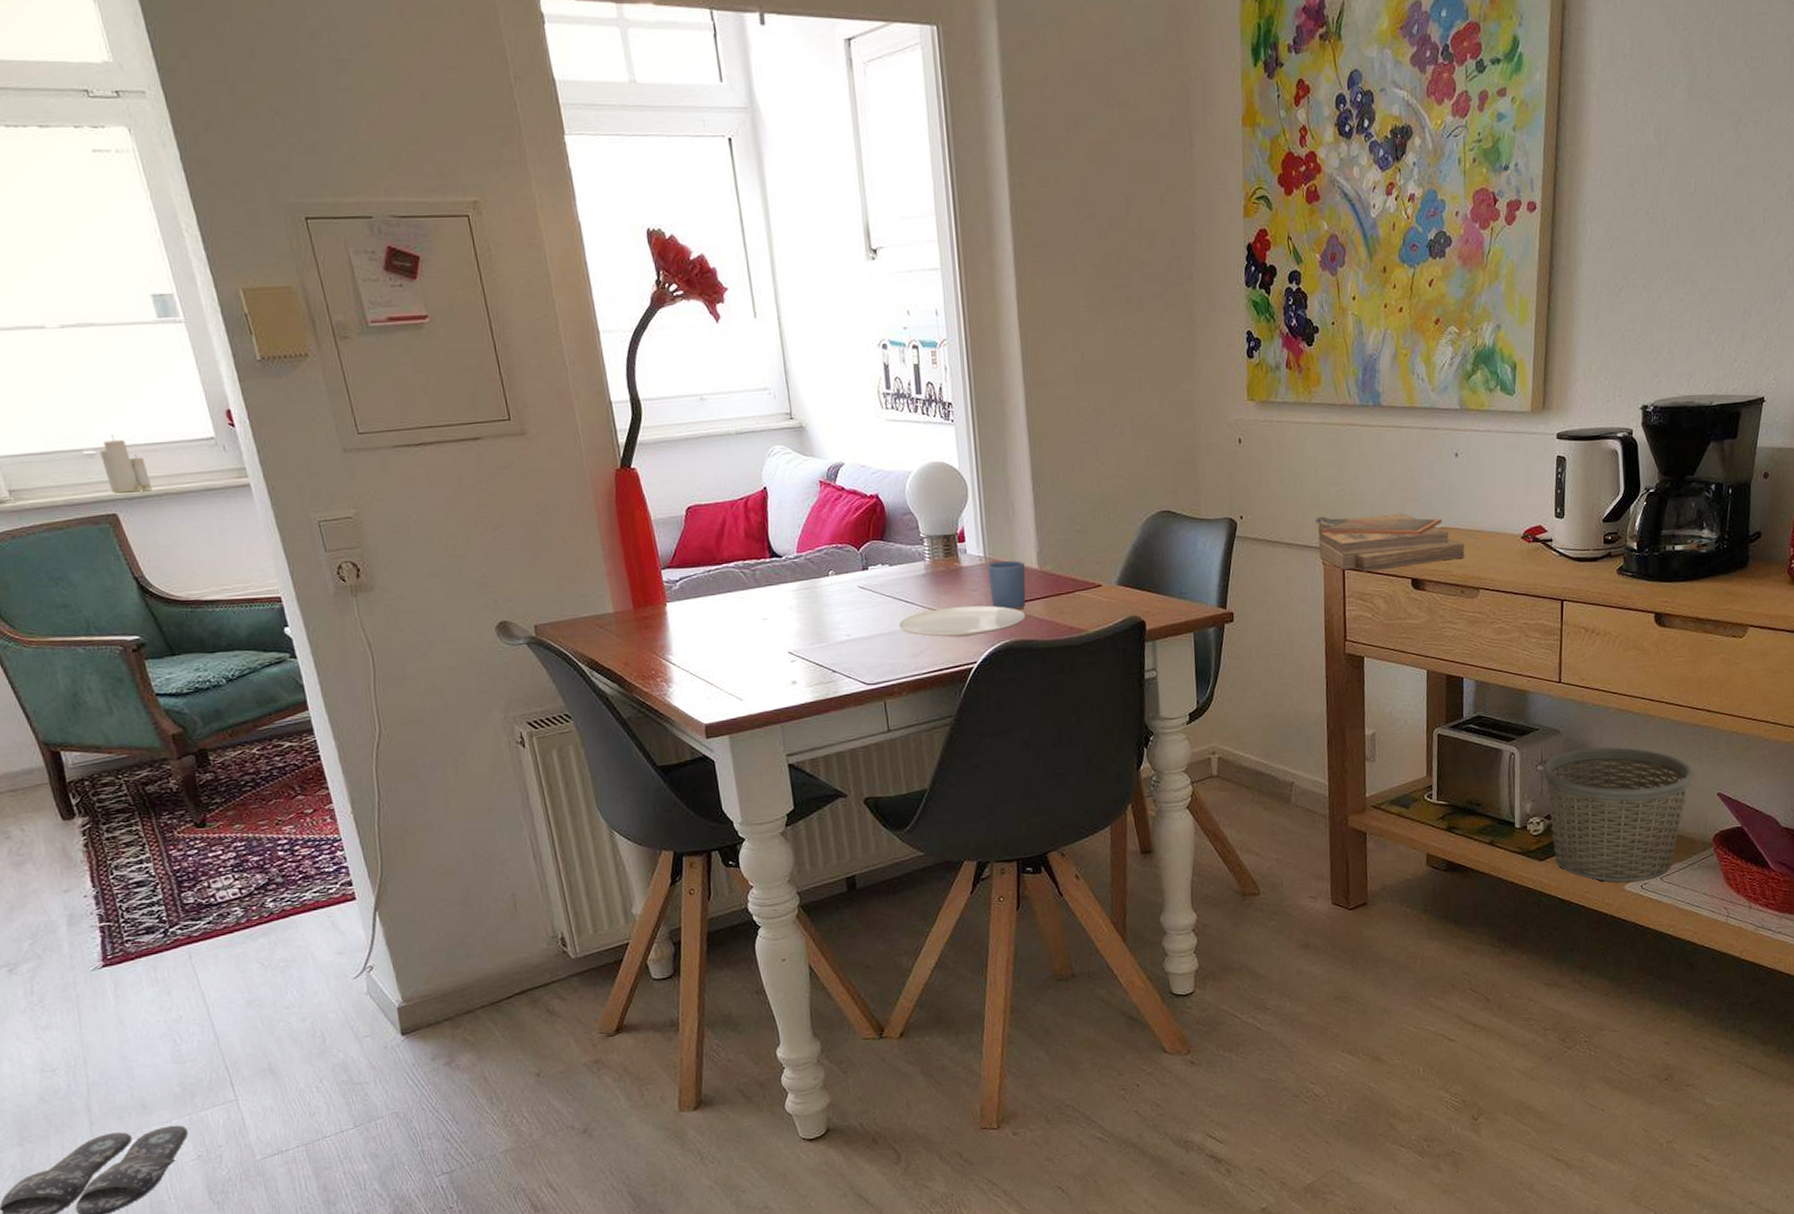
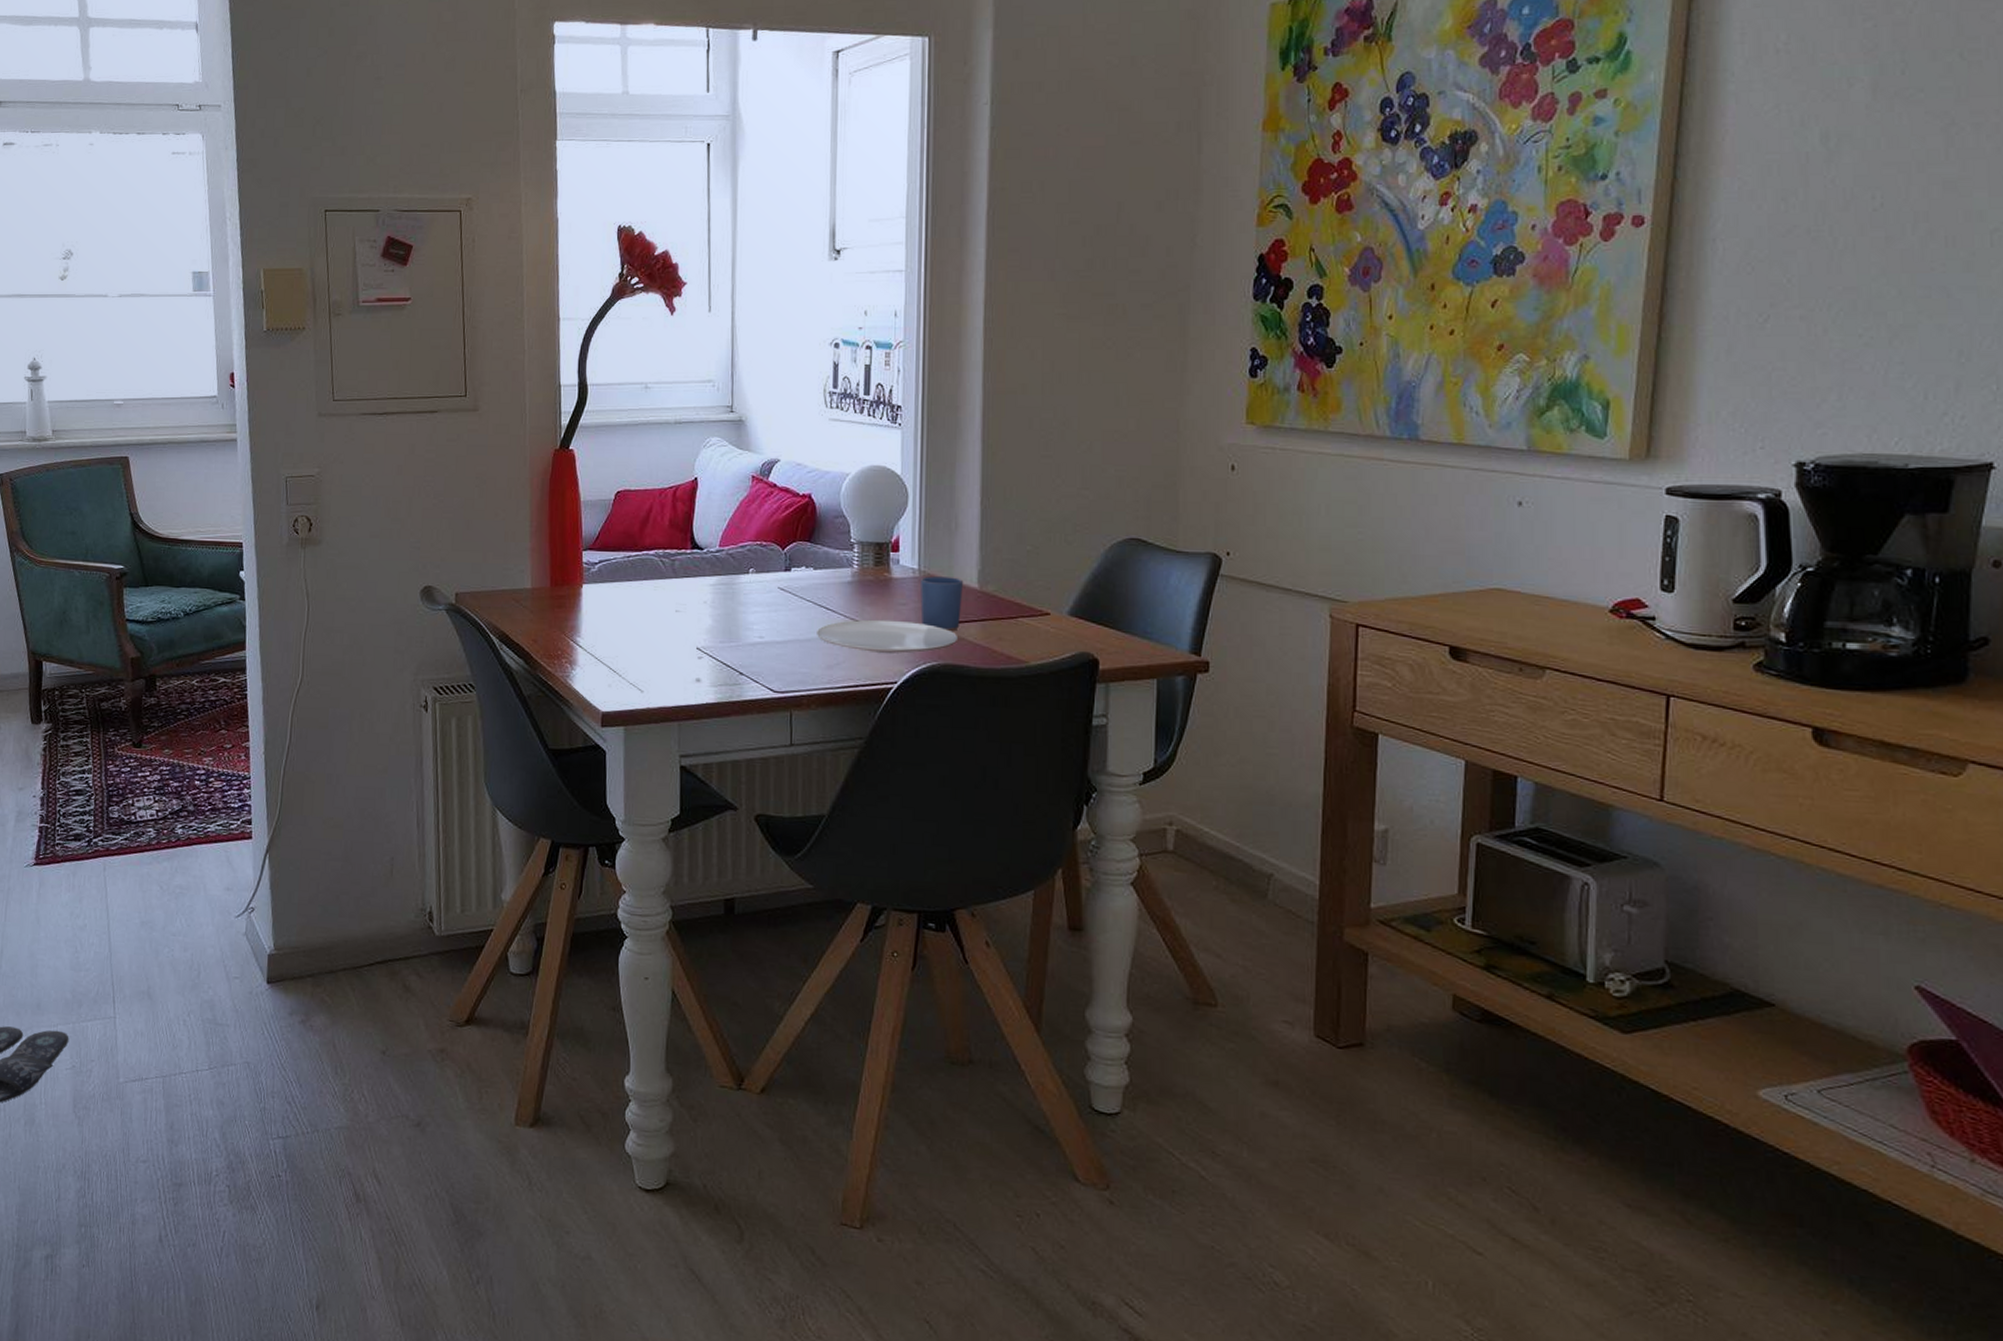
candle: present [99,435,152,493] -> none [126,388,160,439]
clipboard: present [1315,512,1465,573] -> none [1323,561,1527,633]
basket: present [1542,747,1694,883] -> none [1631,892,1876,1090]

